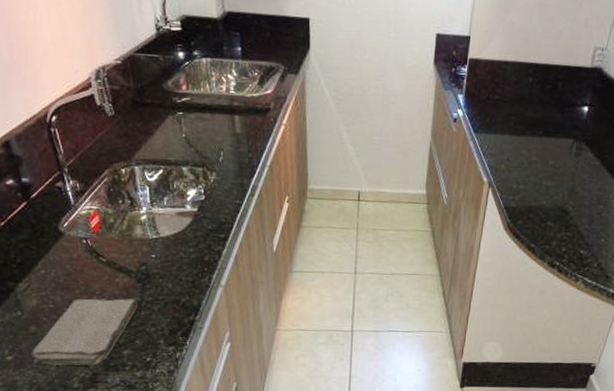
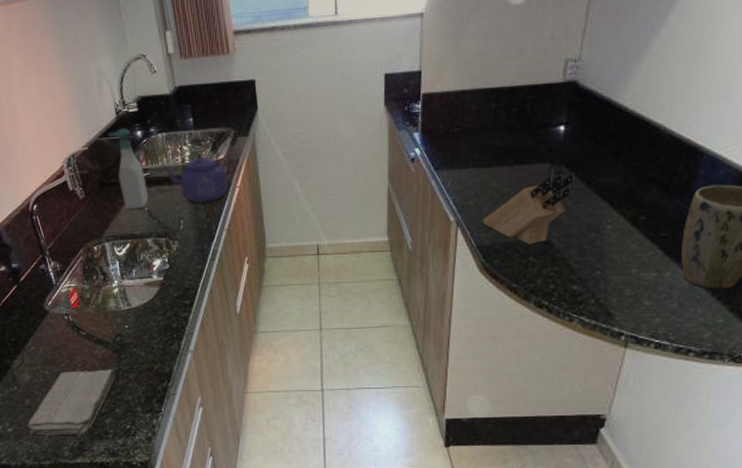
soap bottle: none [146,46,187,135] -> present [108,128,149,210]
kettle: none [204,69,273,137] -> present [162,139,227,204]
knife block: none [511,150,593,210] -> present [482,172,576,245]

